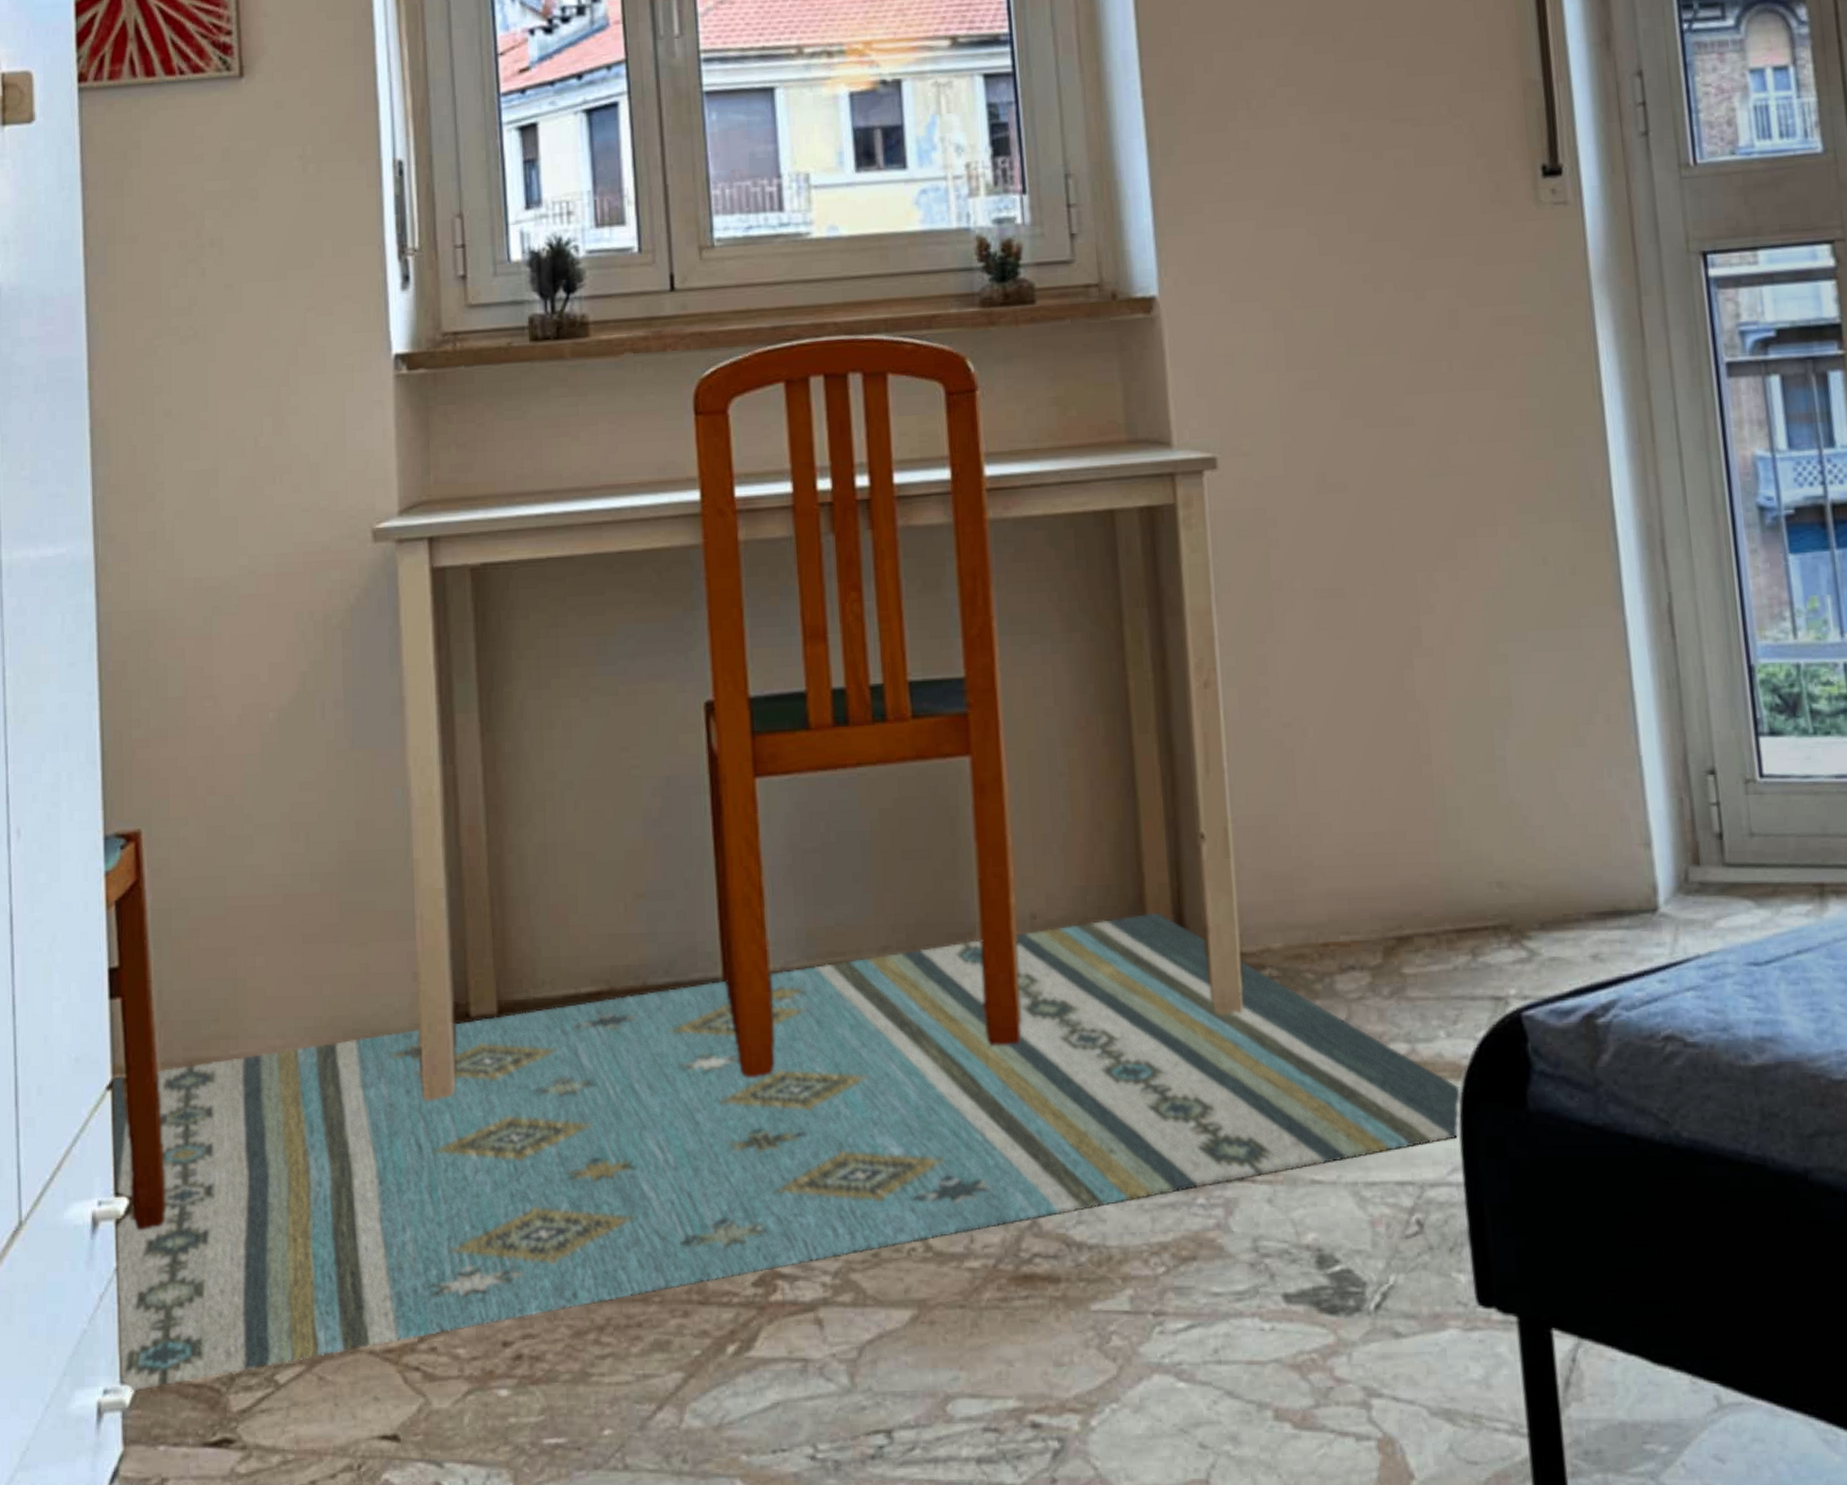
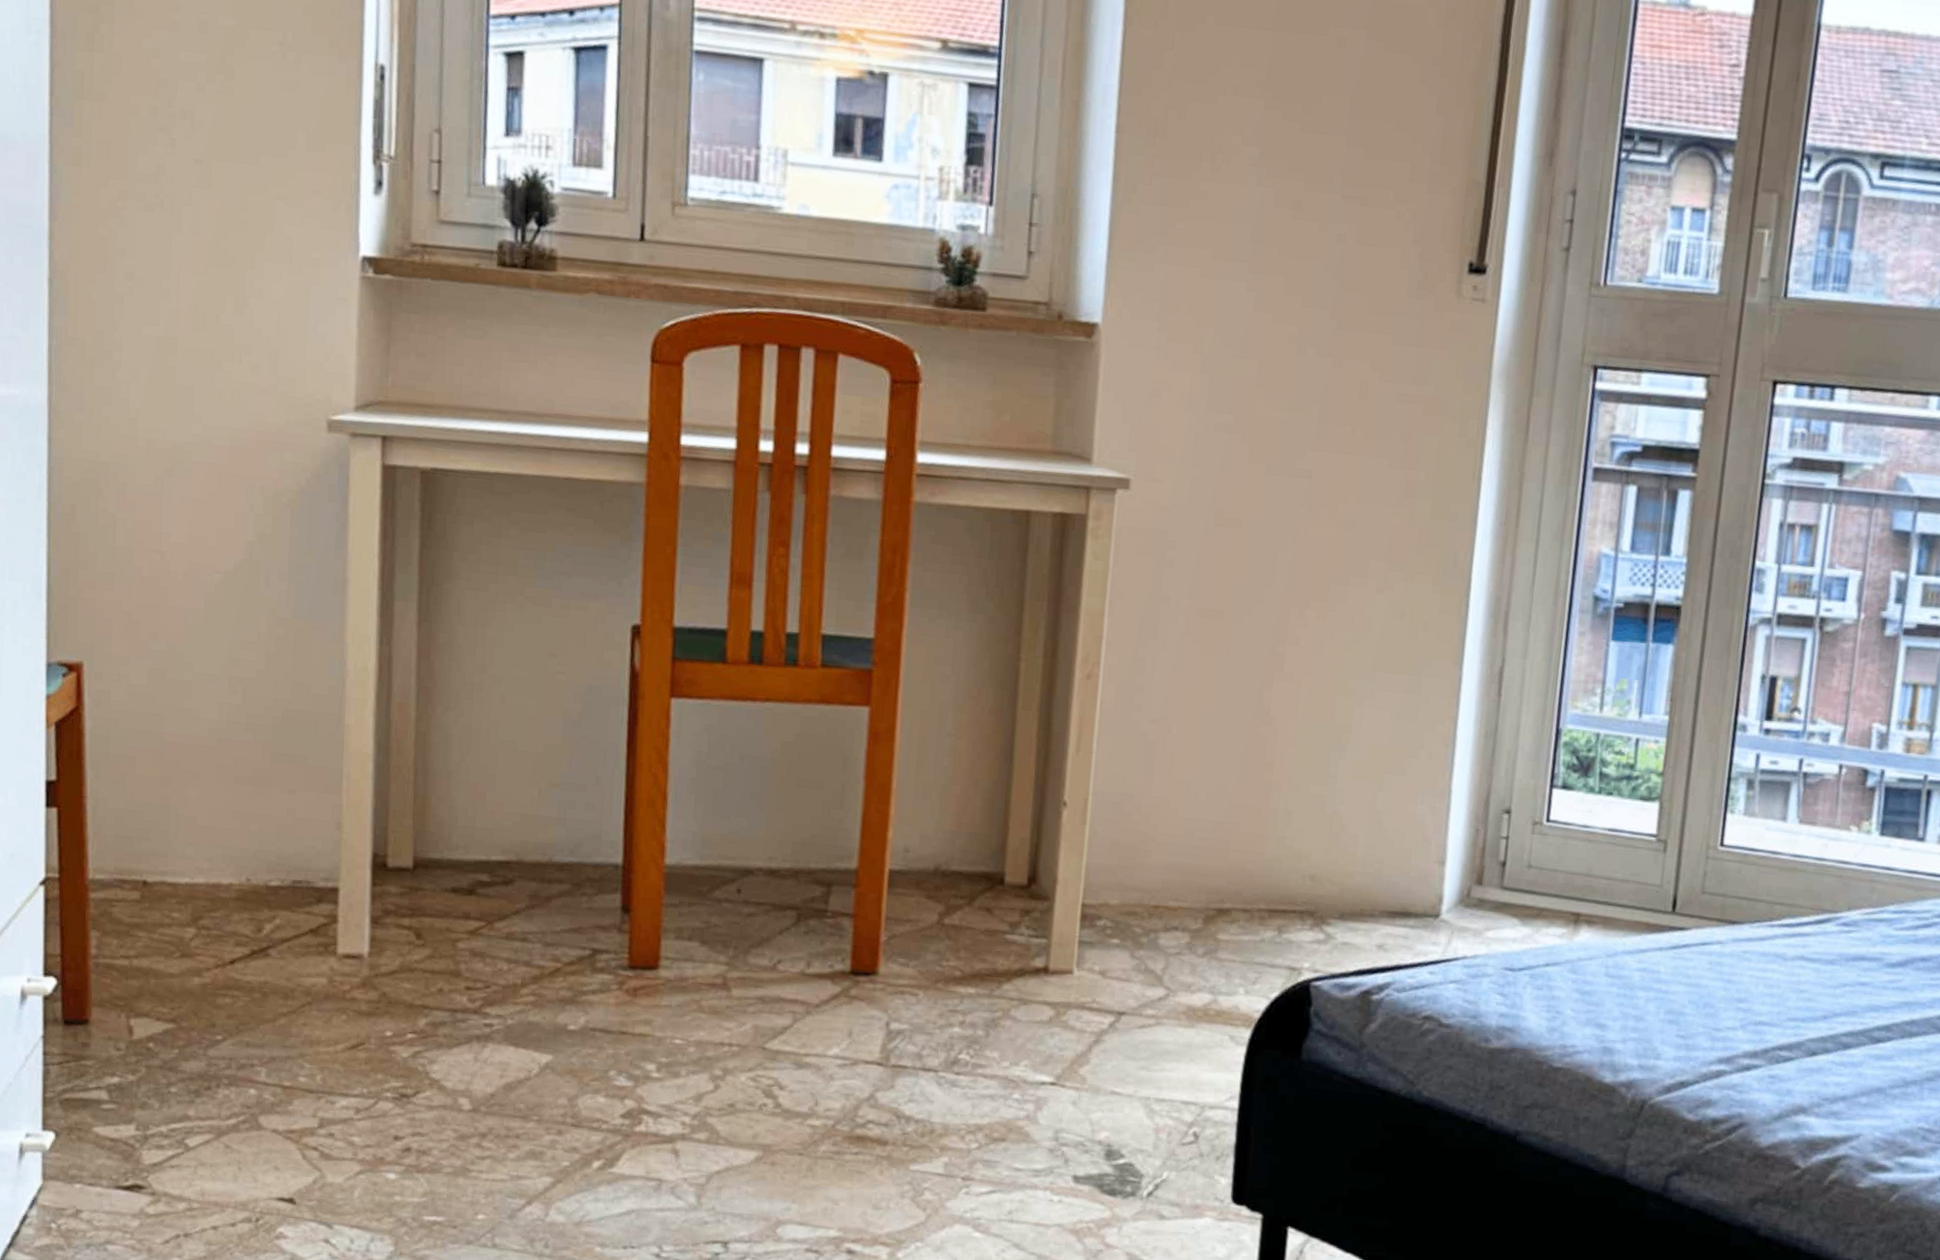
rug: present [112,912,1460,1392] -> none [42,860,1248,1139]

